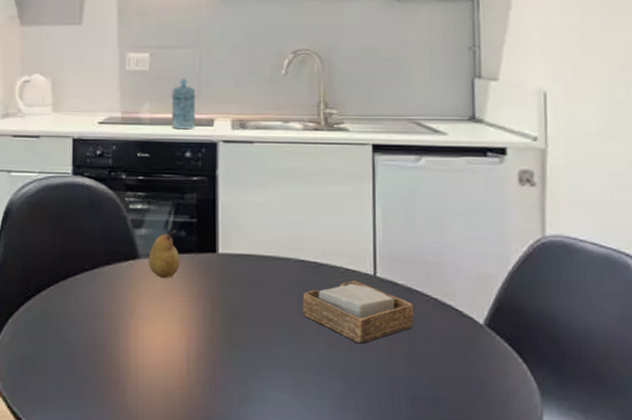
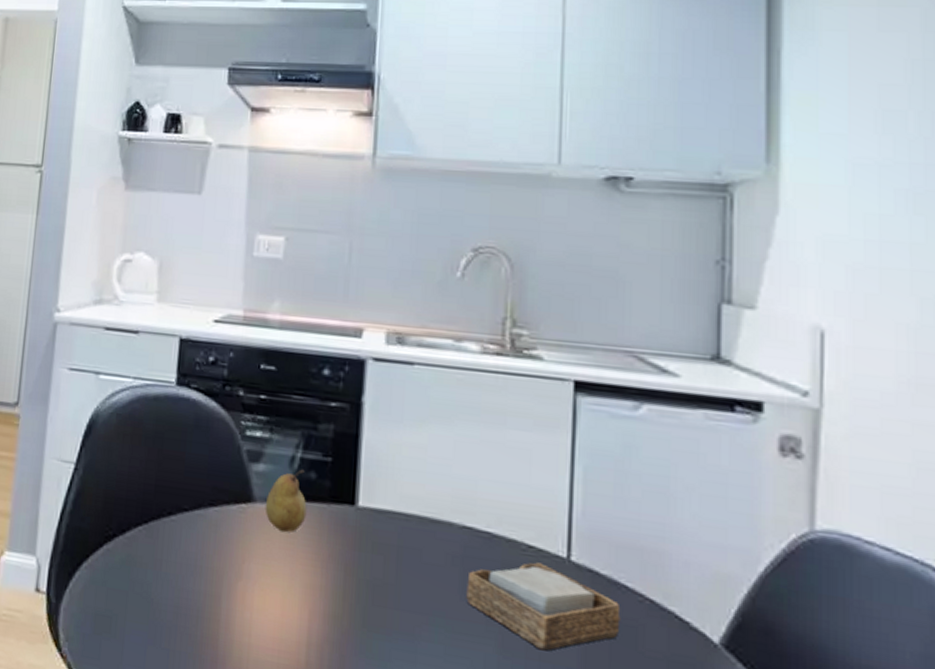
canister: present [171,78,196,130] -> none [308,272,342,340]

